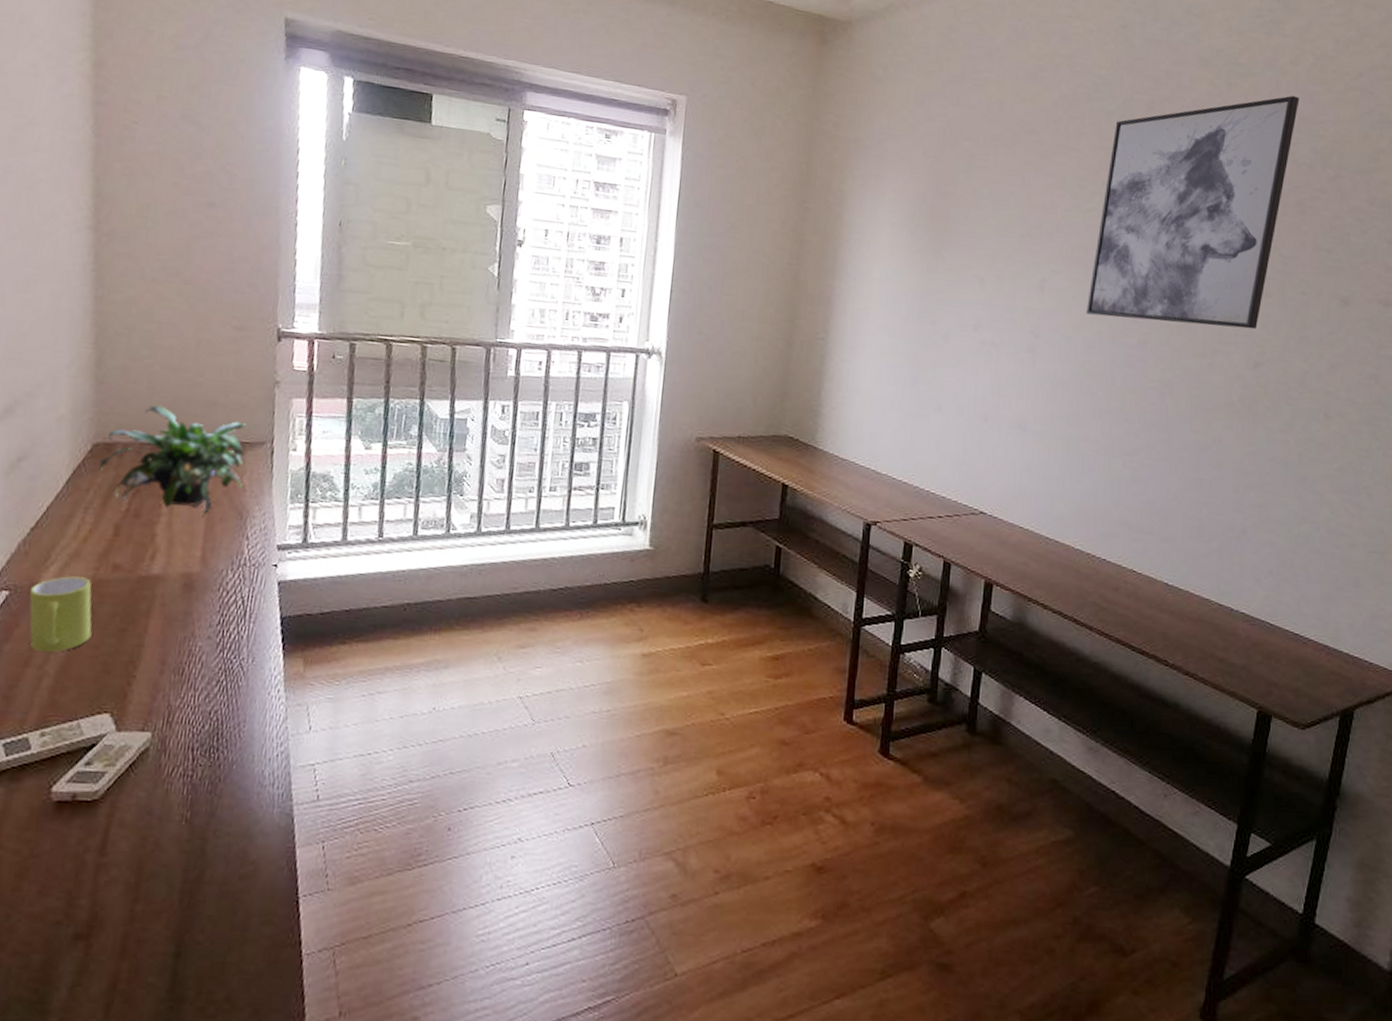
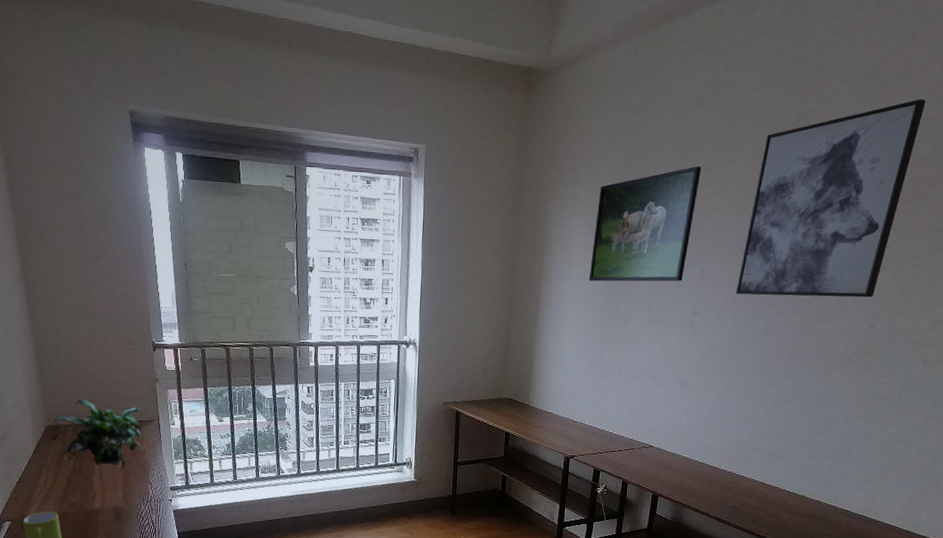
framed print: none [897,151,1038,293] -> present [588,166,702,282]

